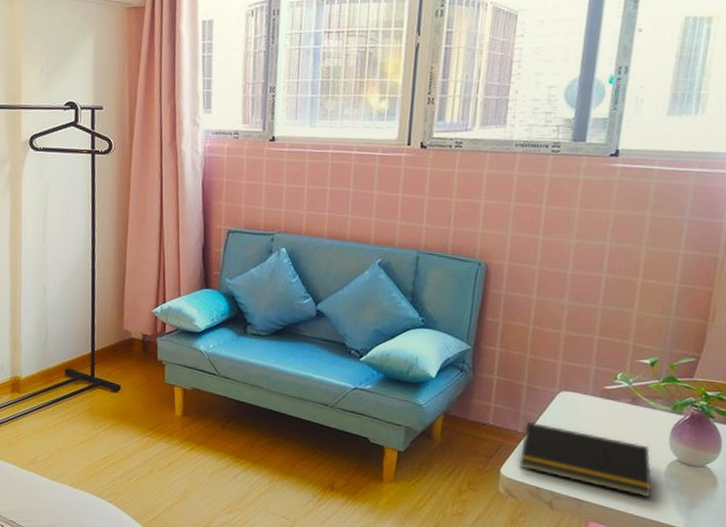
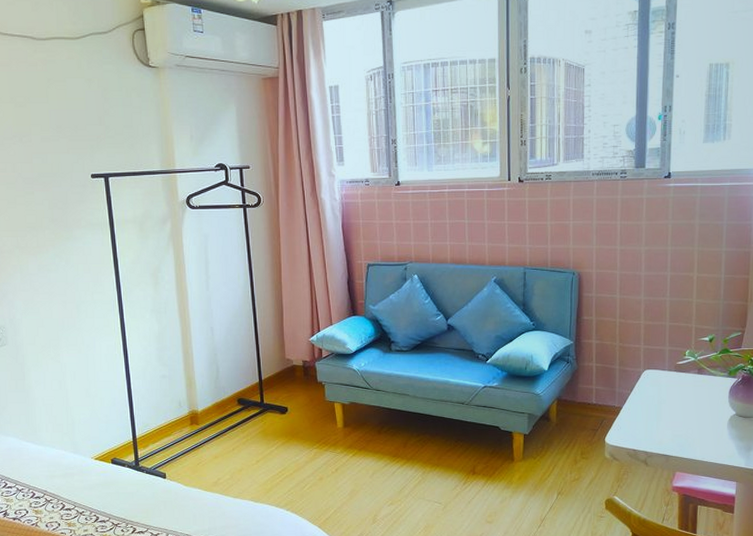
notepad: present [519,421,652,498] -> none [619,397,720,447]

